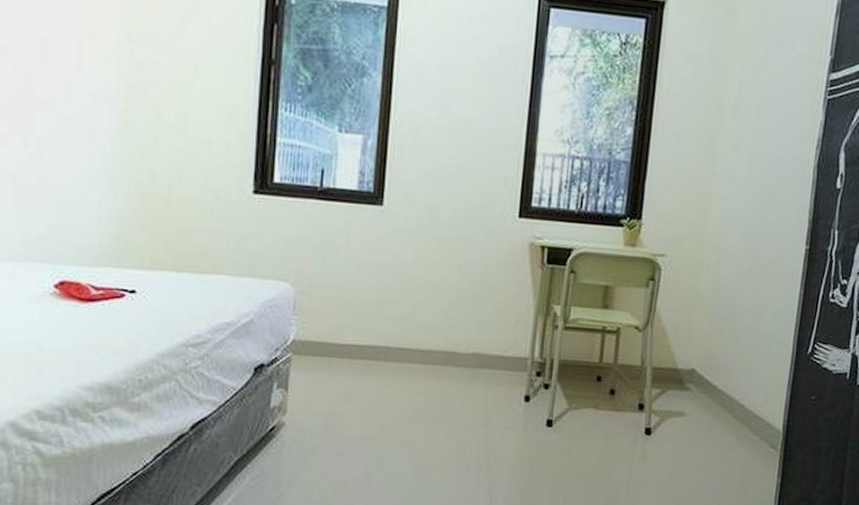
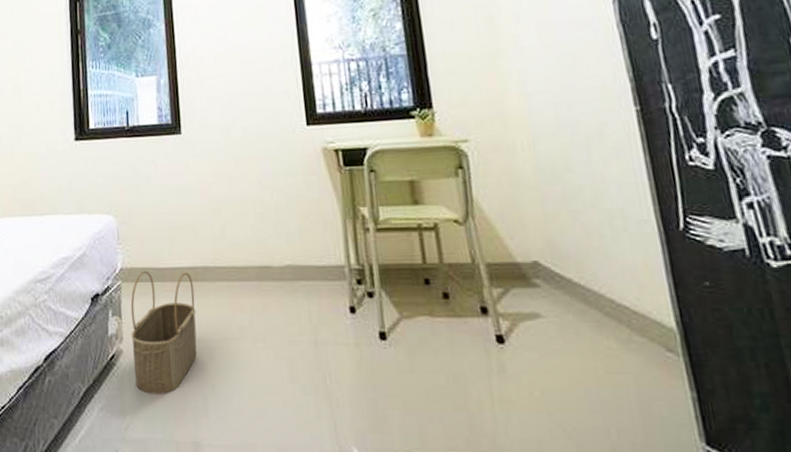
wicker basket: none [296,344,373,466] -> present [130,270,197,394]

